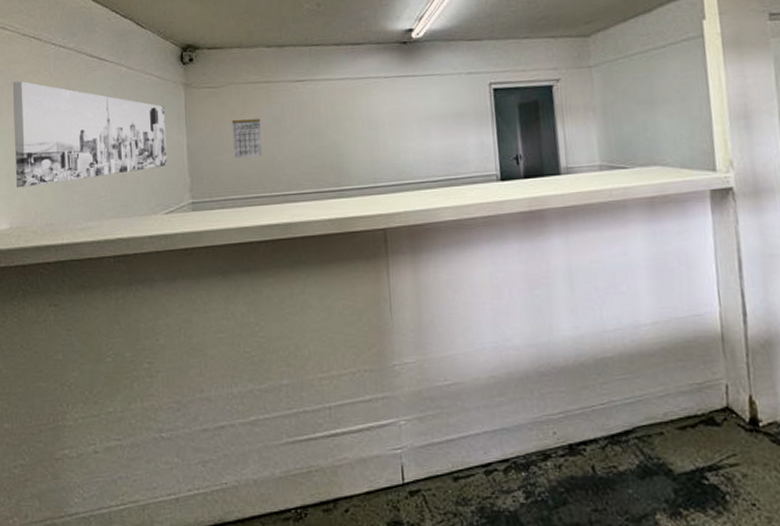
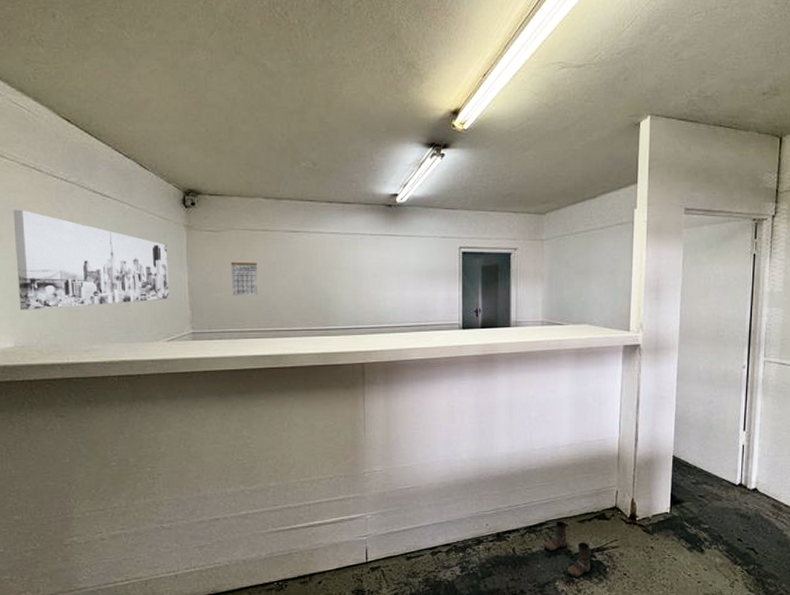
boots: none [633,427,703,509] -> present [543,520,592,578]

